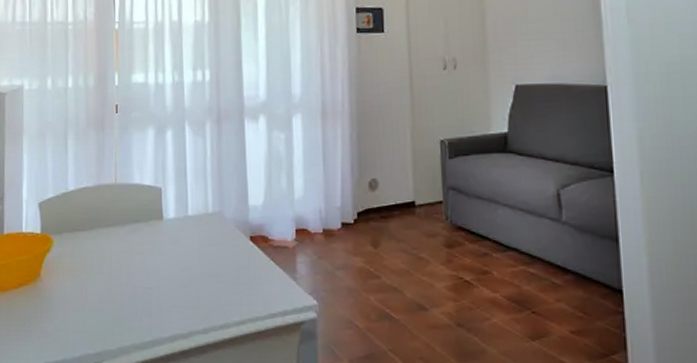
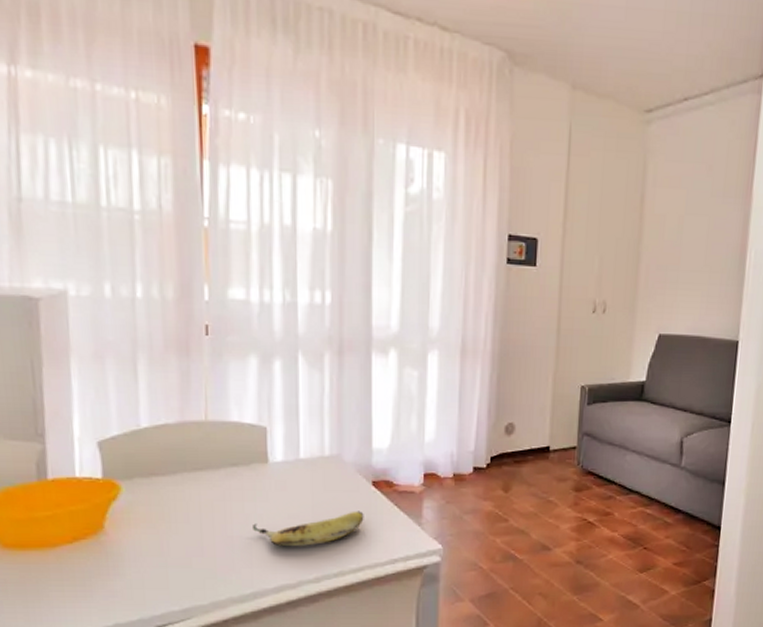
fruit: none [150,264,244,297] -> present [251,511,364,546]

